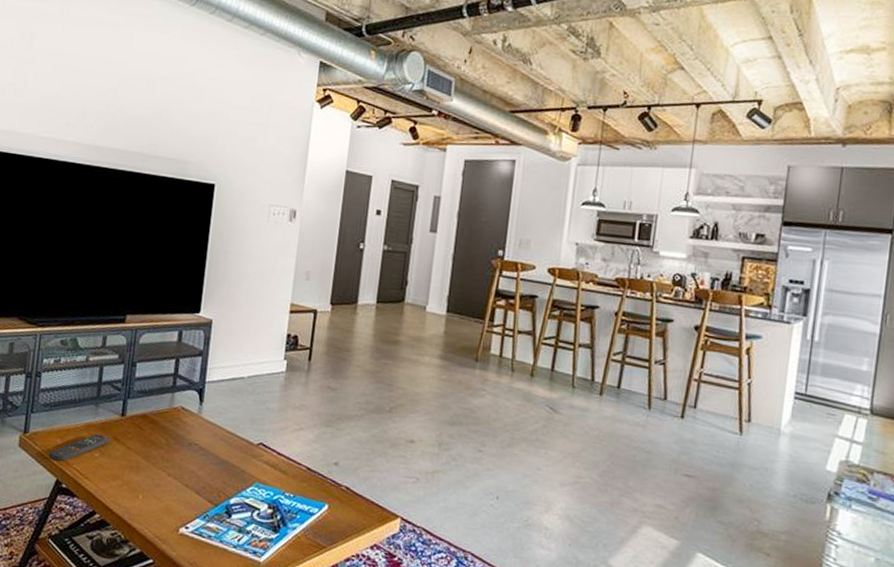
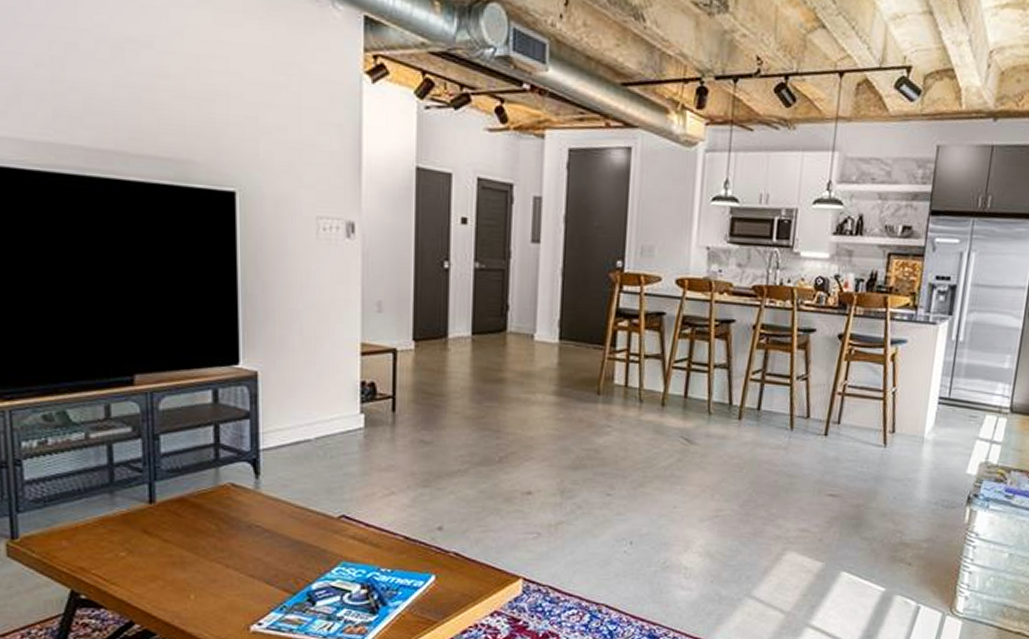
remote control: present [48,434,110,462] -> none [53,529,138,569]

